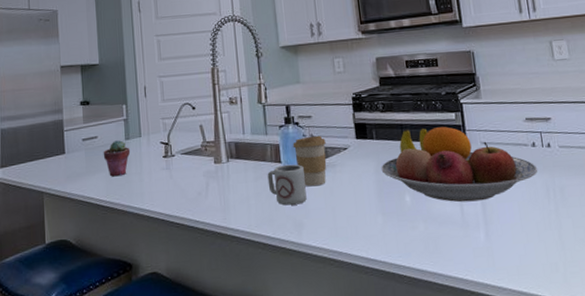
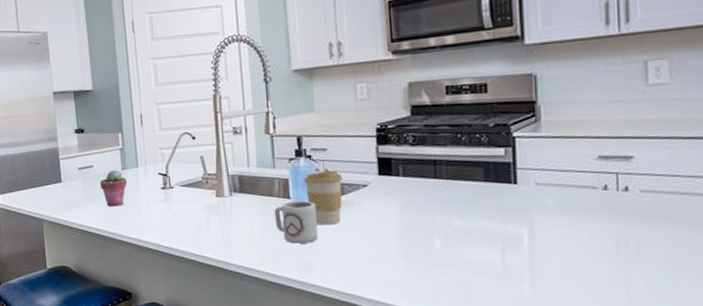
fruit bowl: present [381,127,538,202] -> none [407,164,608,250]

